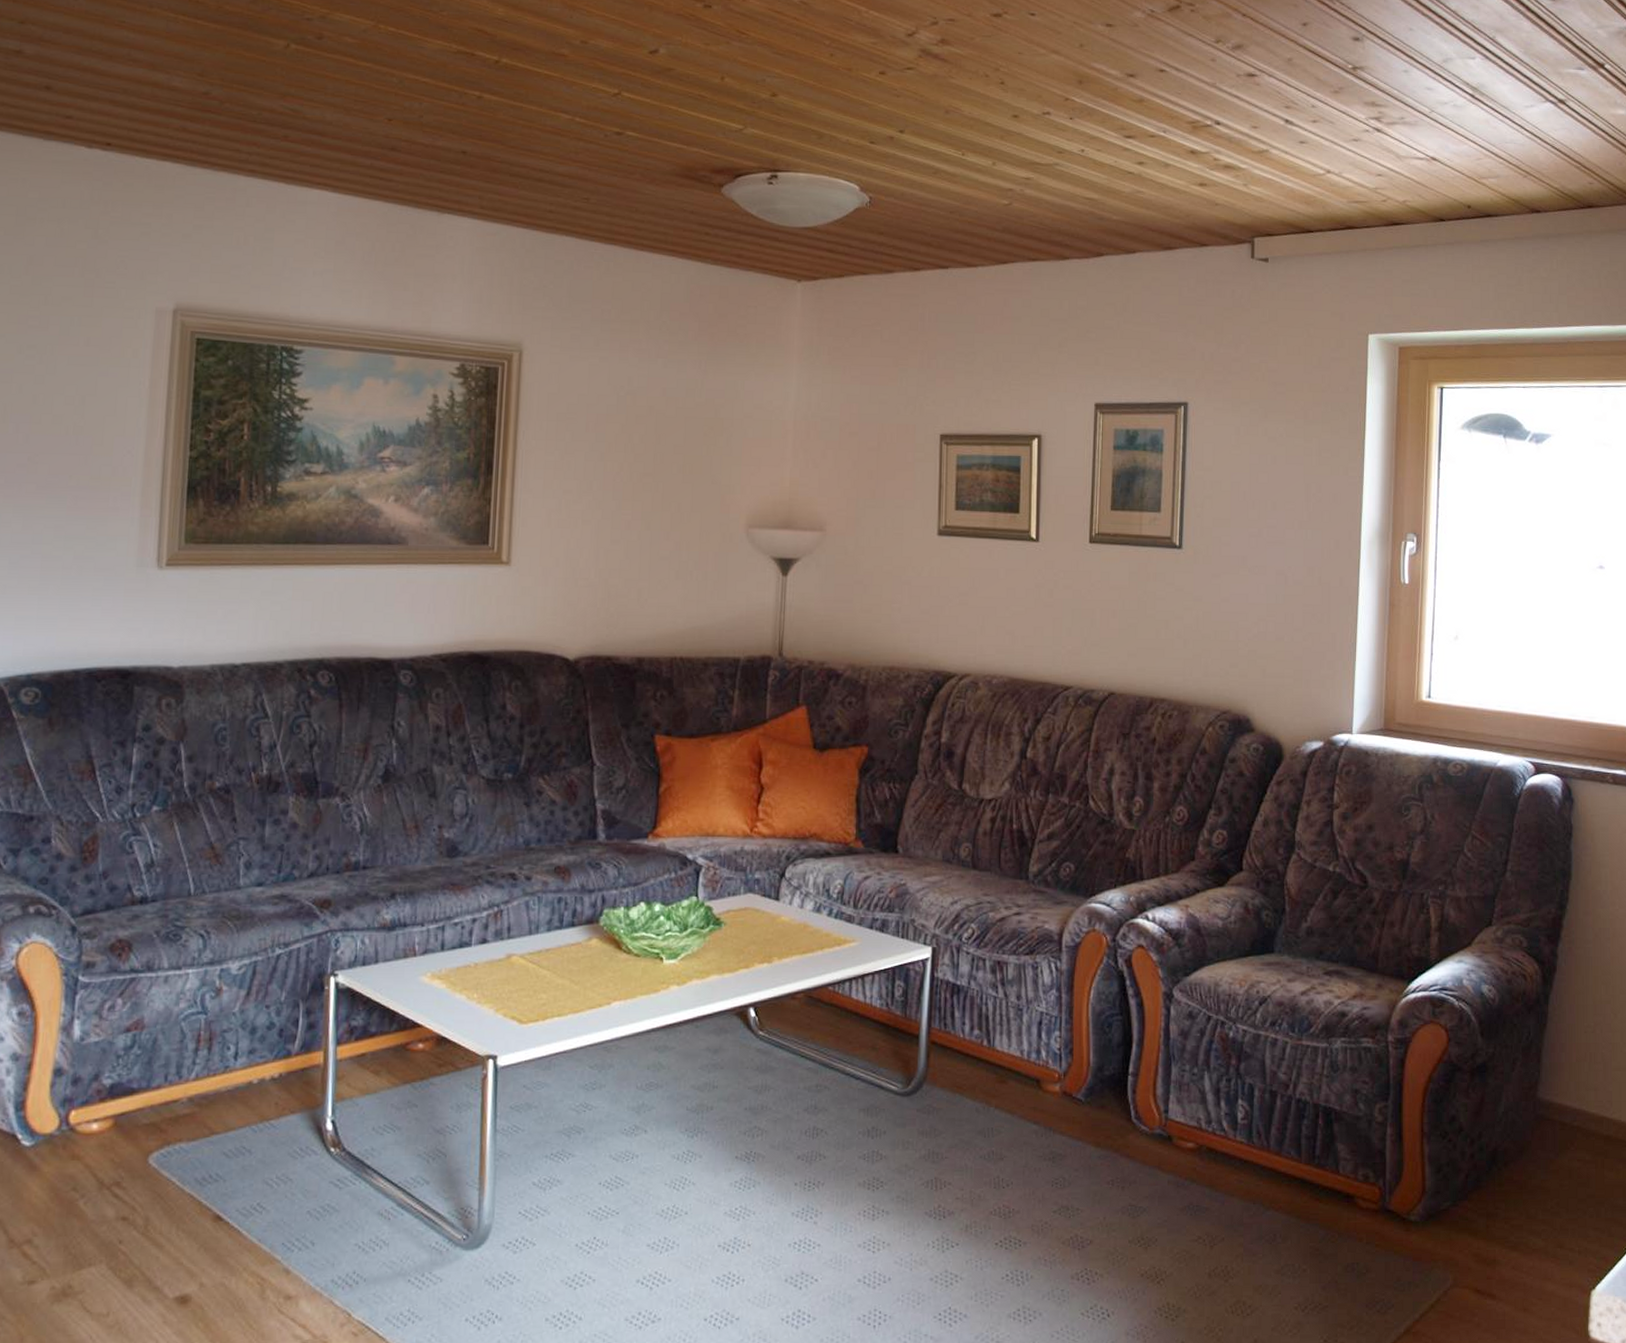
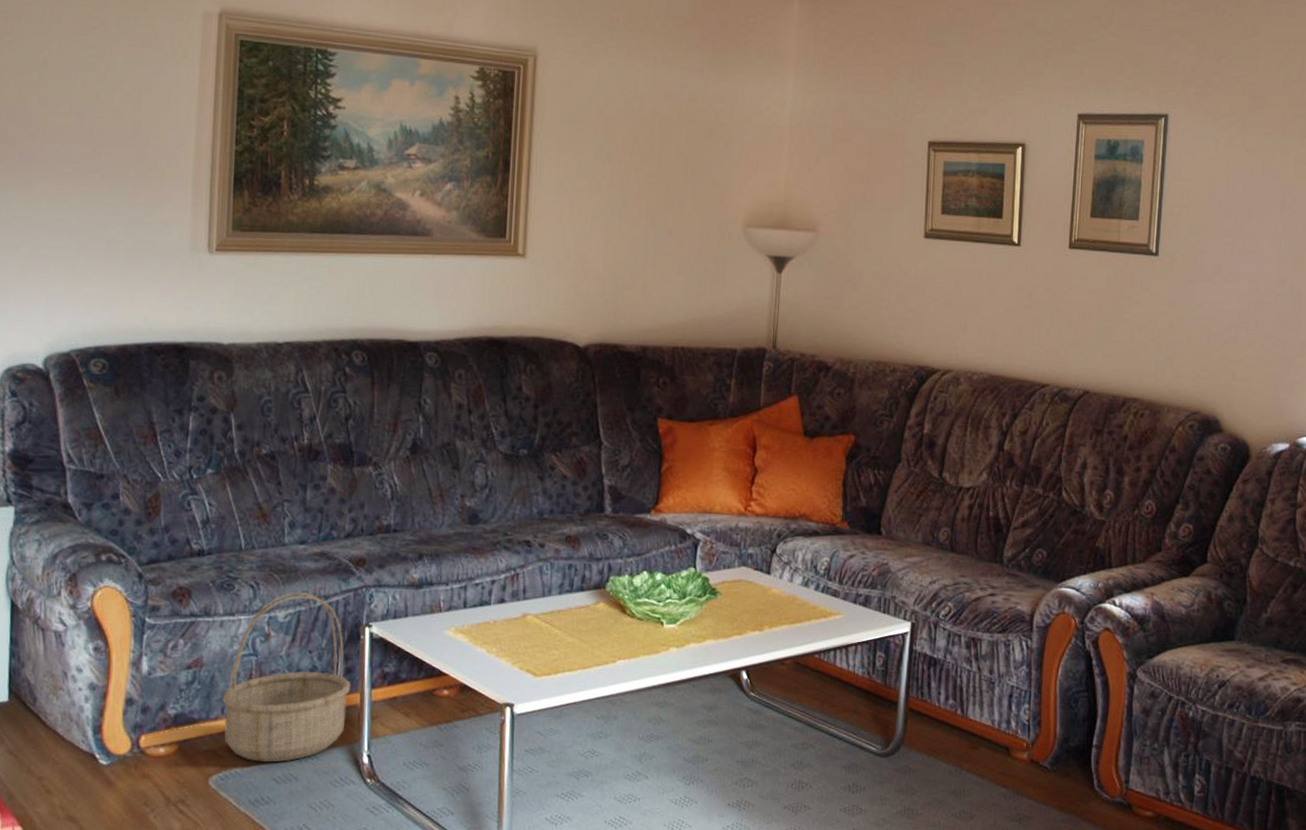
basket: none [166,940,314,1135] -> present [222,591,351,763]

